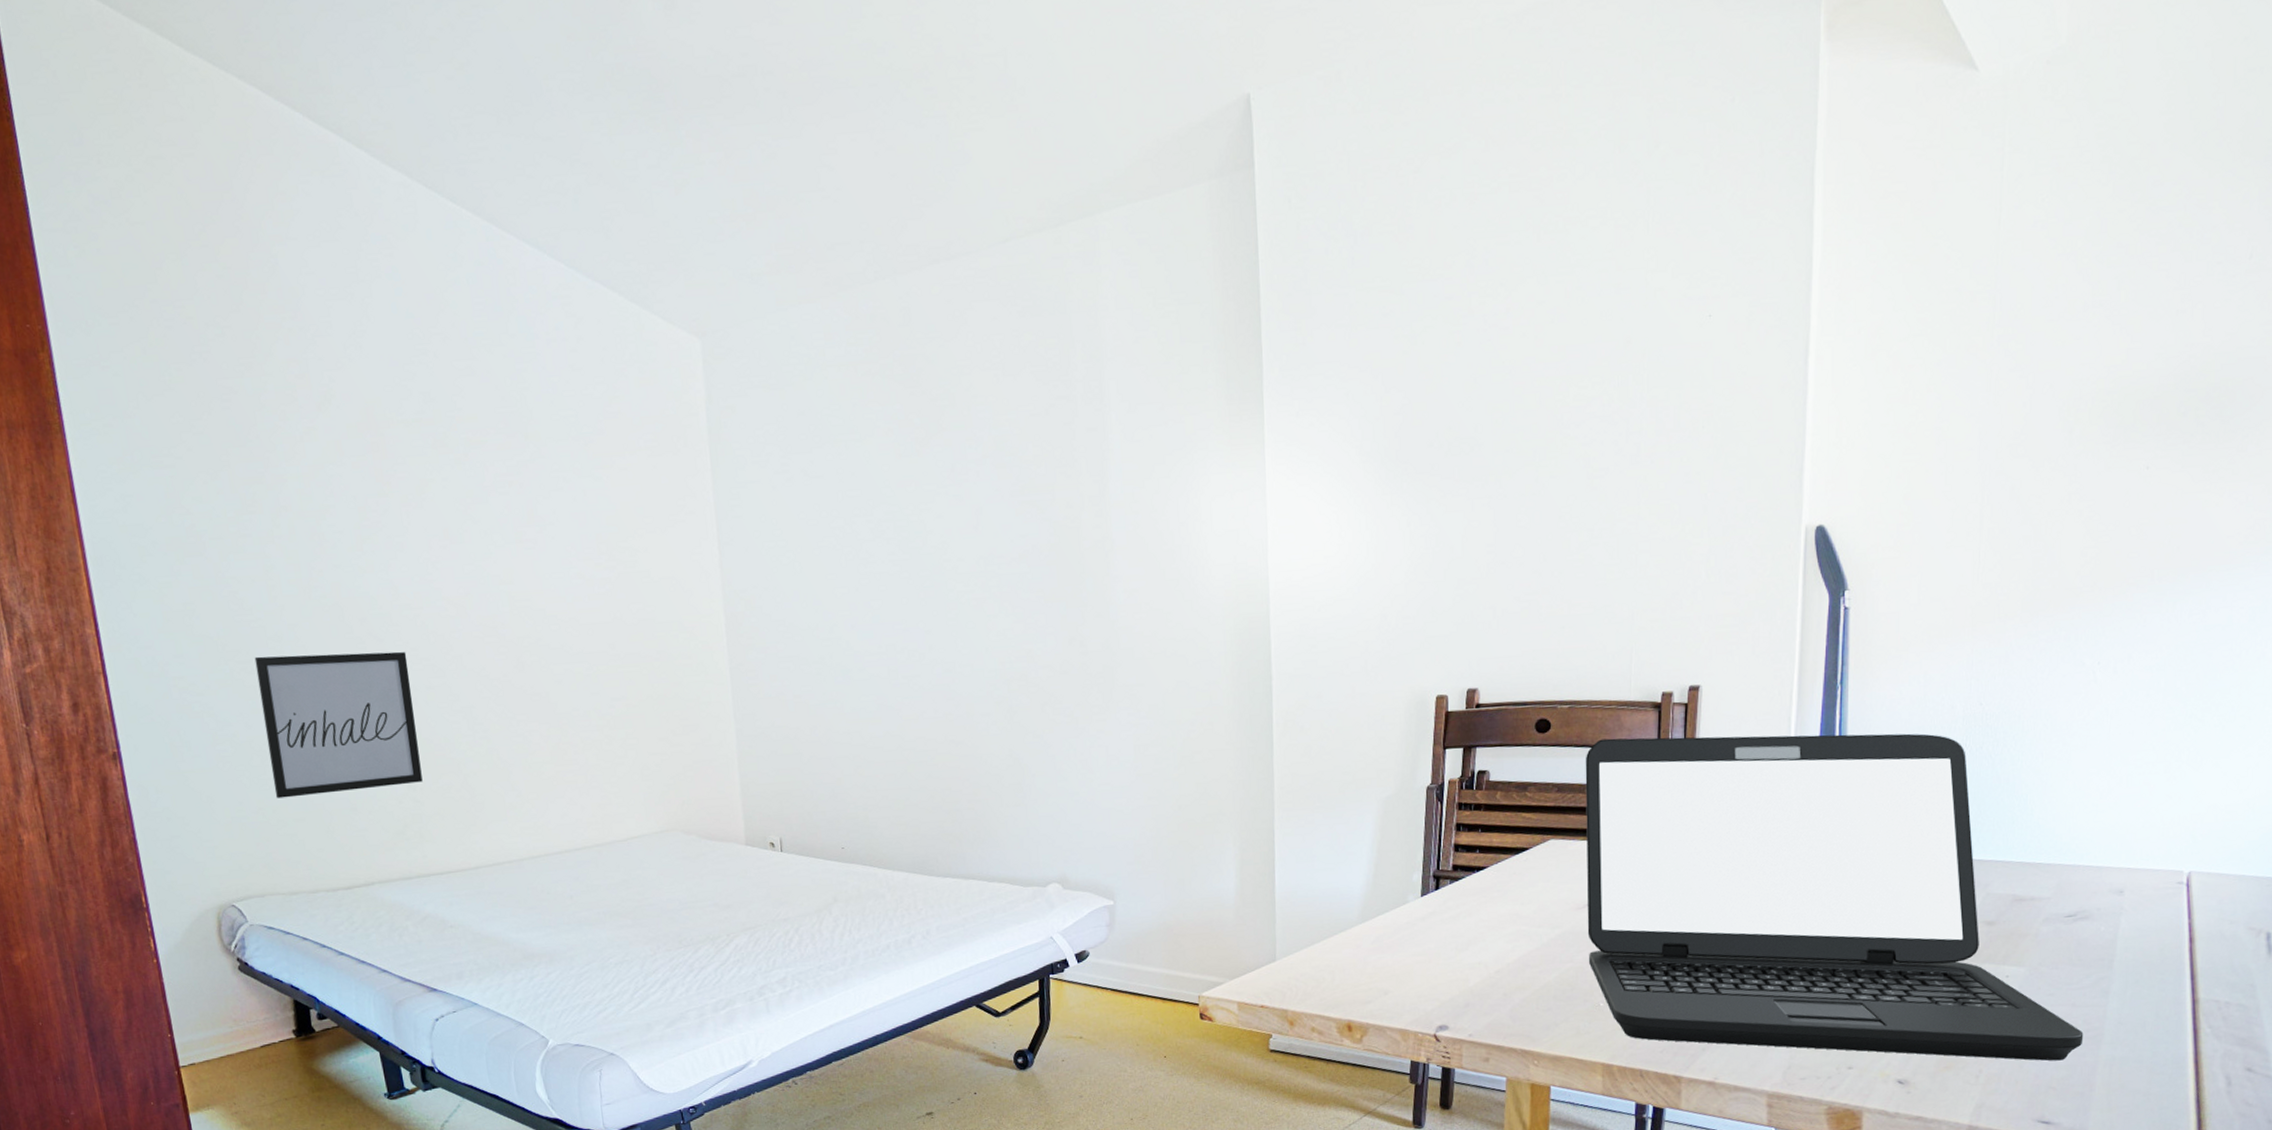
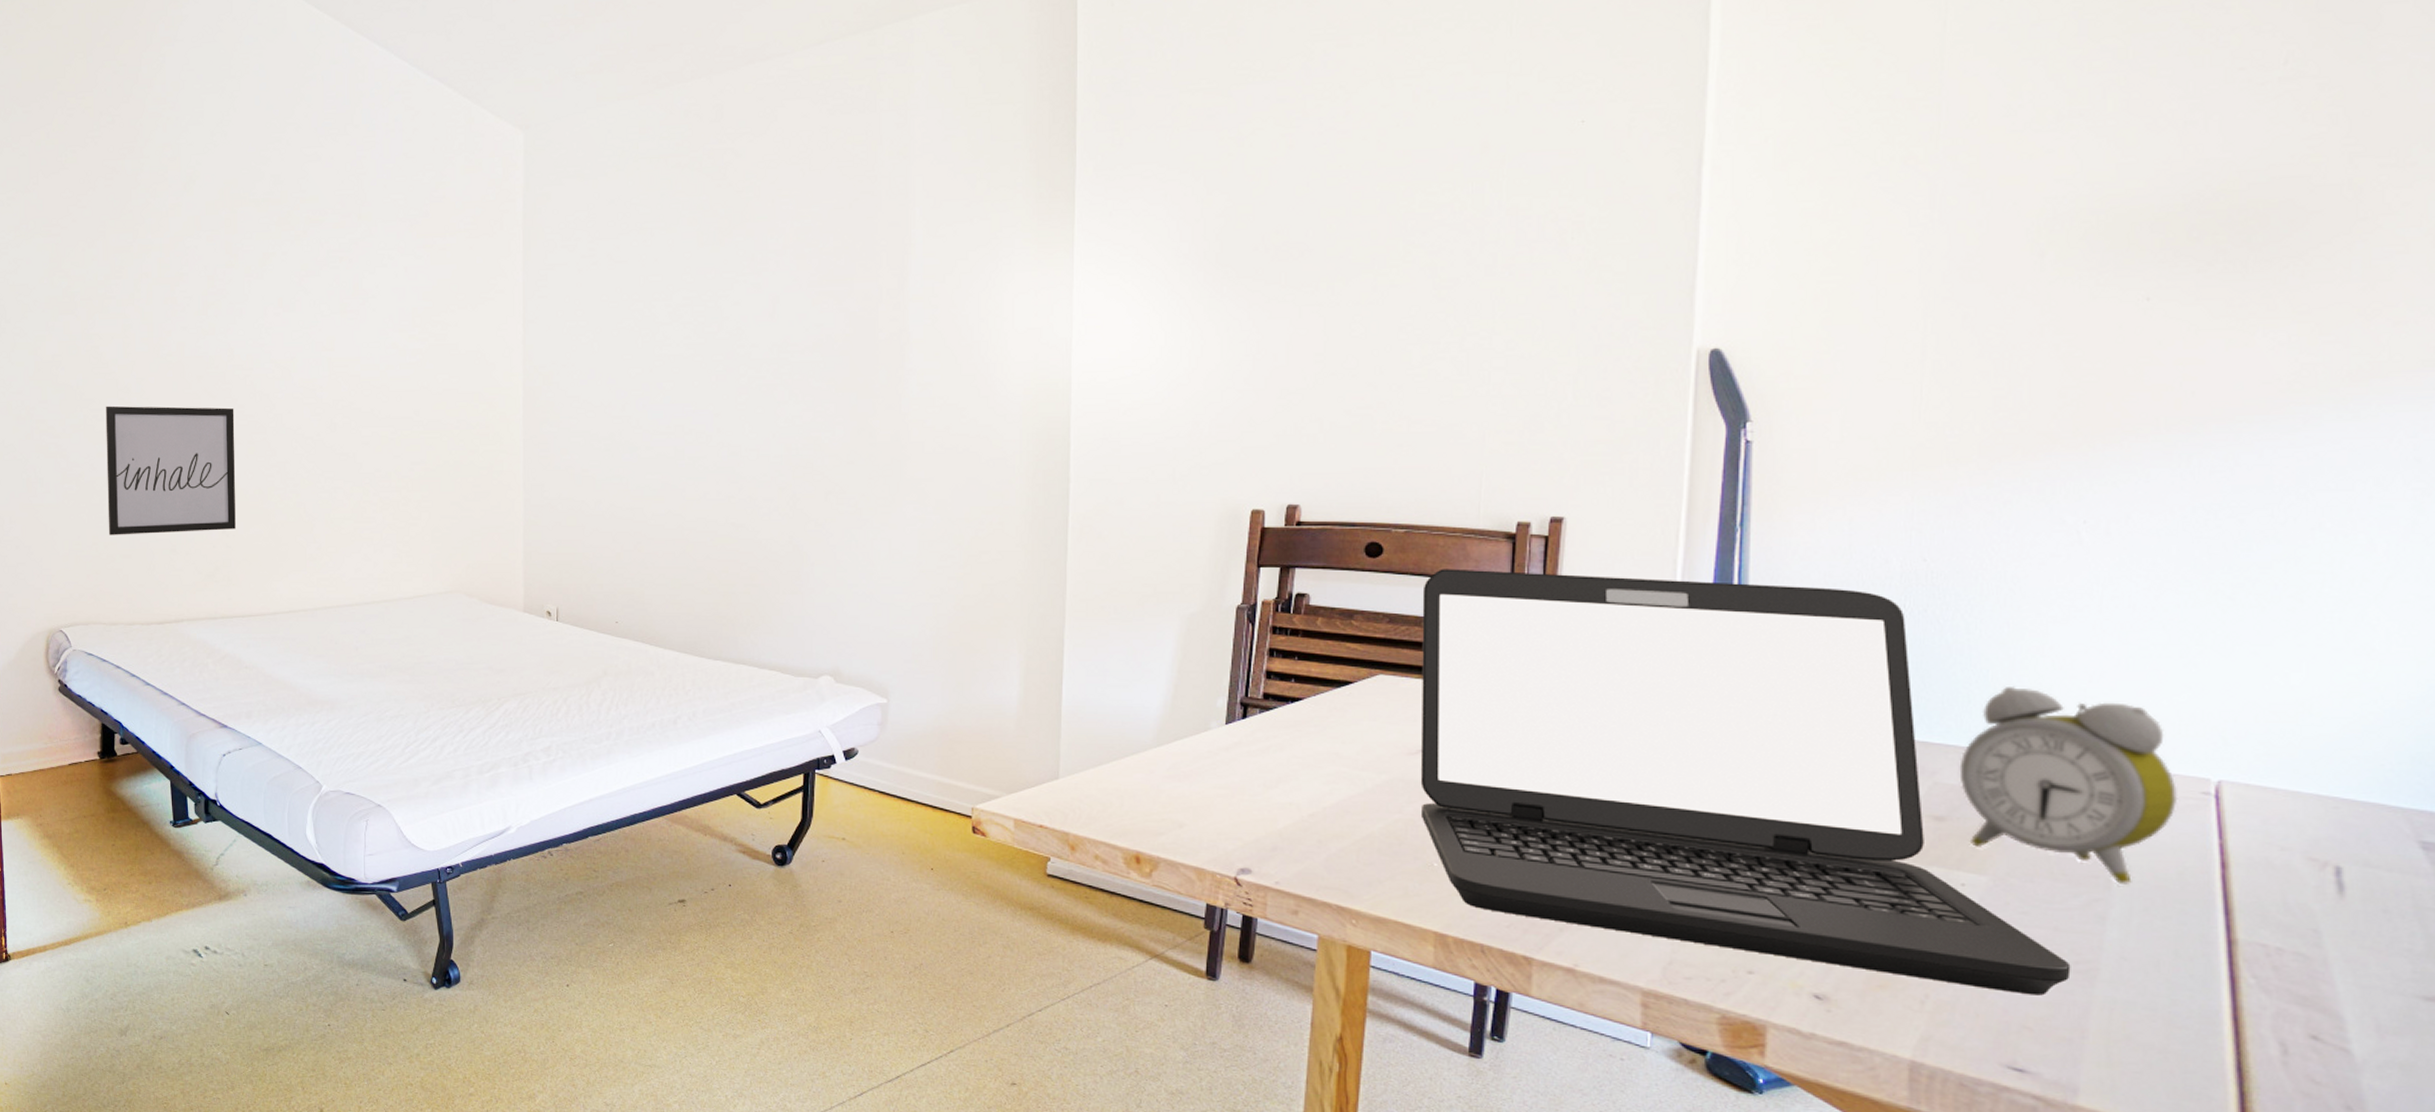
alarm clock: none [2005,806,2161,963] -> present [1959,685,2178,884]

